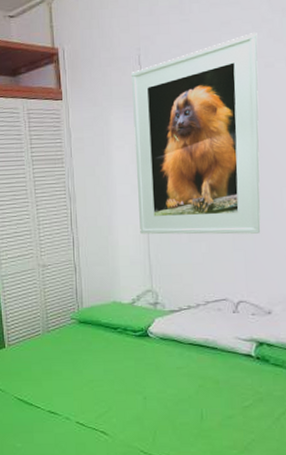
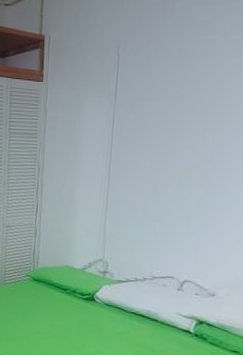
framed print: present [132,33,261,235] -> none [99,33,236,221]

